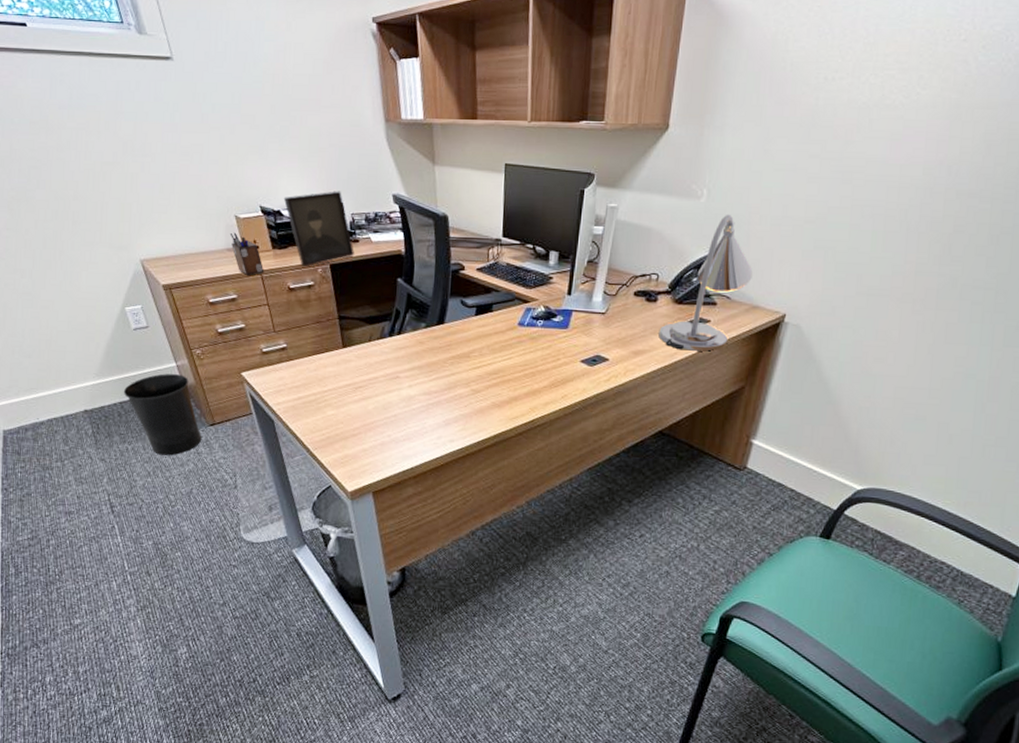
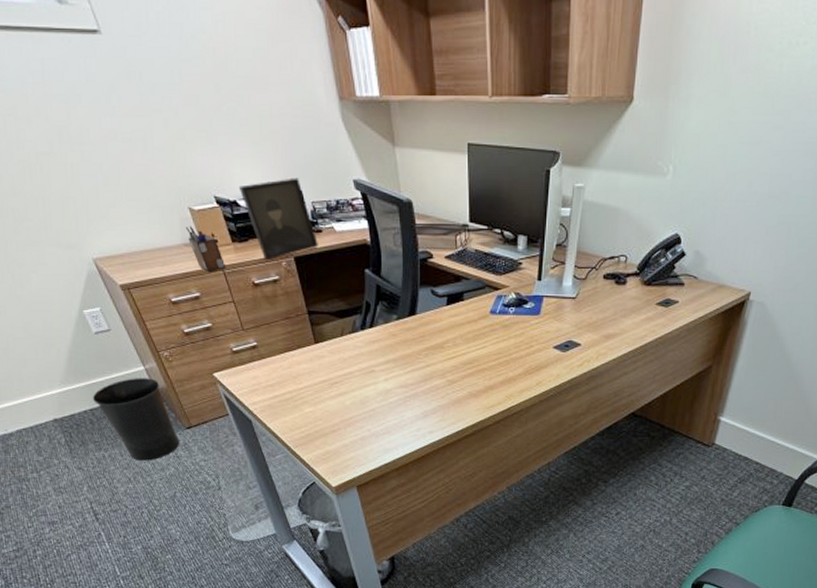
table lamp: present [658,214,753,352] -> none [628,191,719,332]

